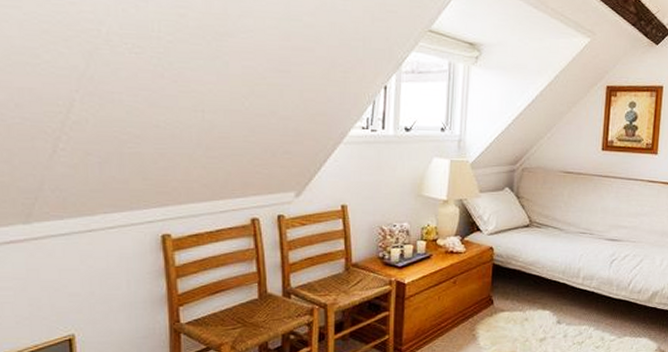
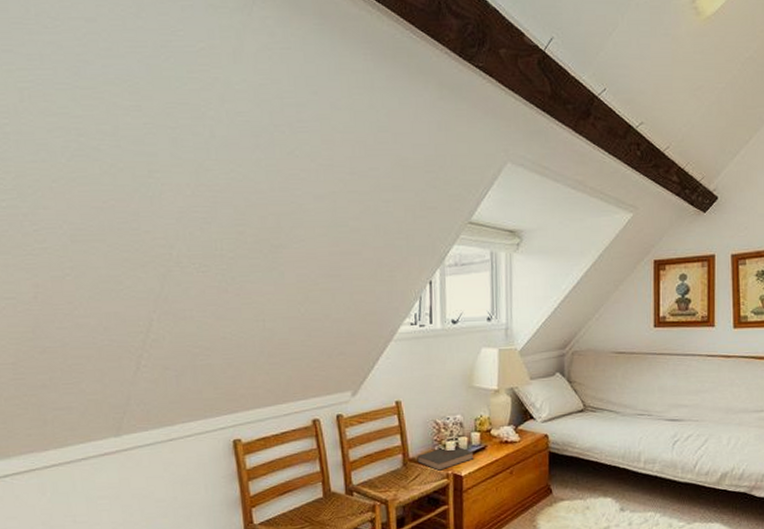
book: none [360,254,419,277] -> present [417,446,474,471]

